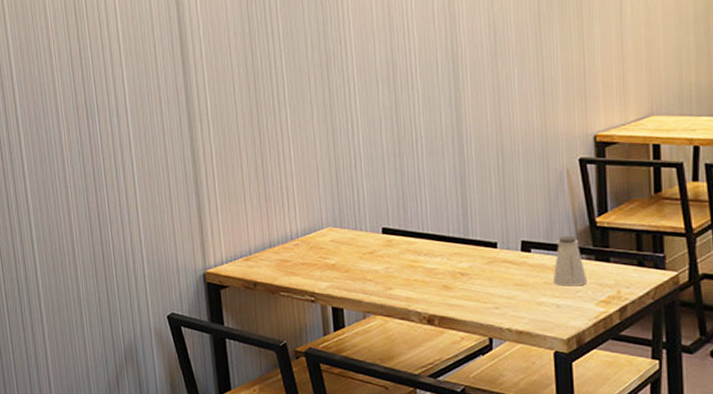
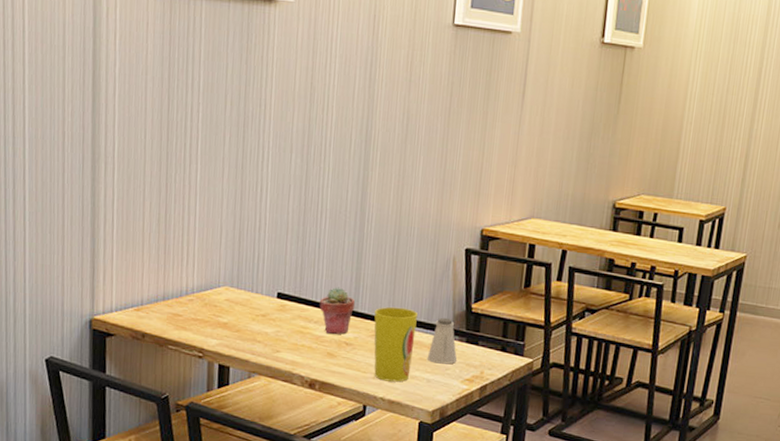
potted succulent: none [426,215,466,266] -> present [319,287,356,335]
cup: none [488,229,536,310] -> present [374,306,419,382]

